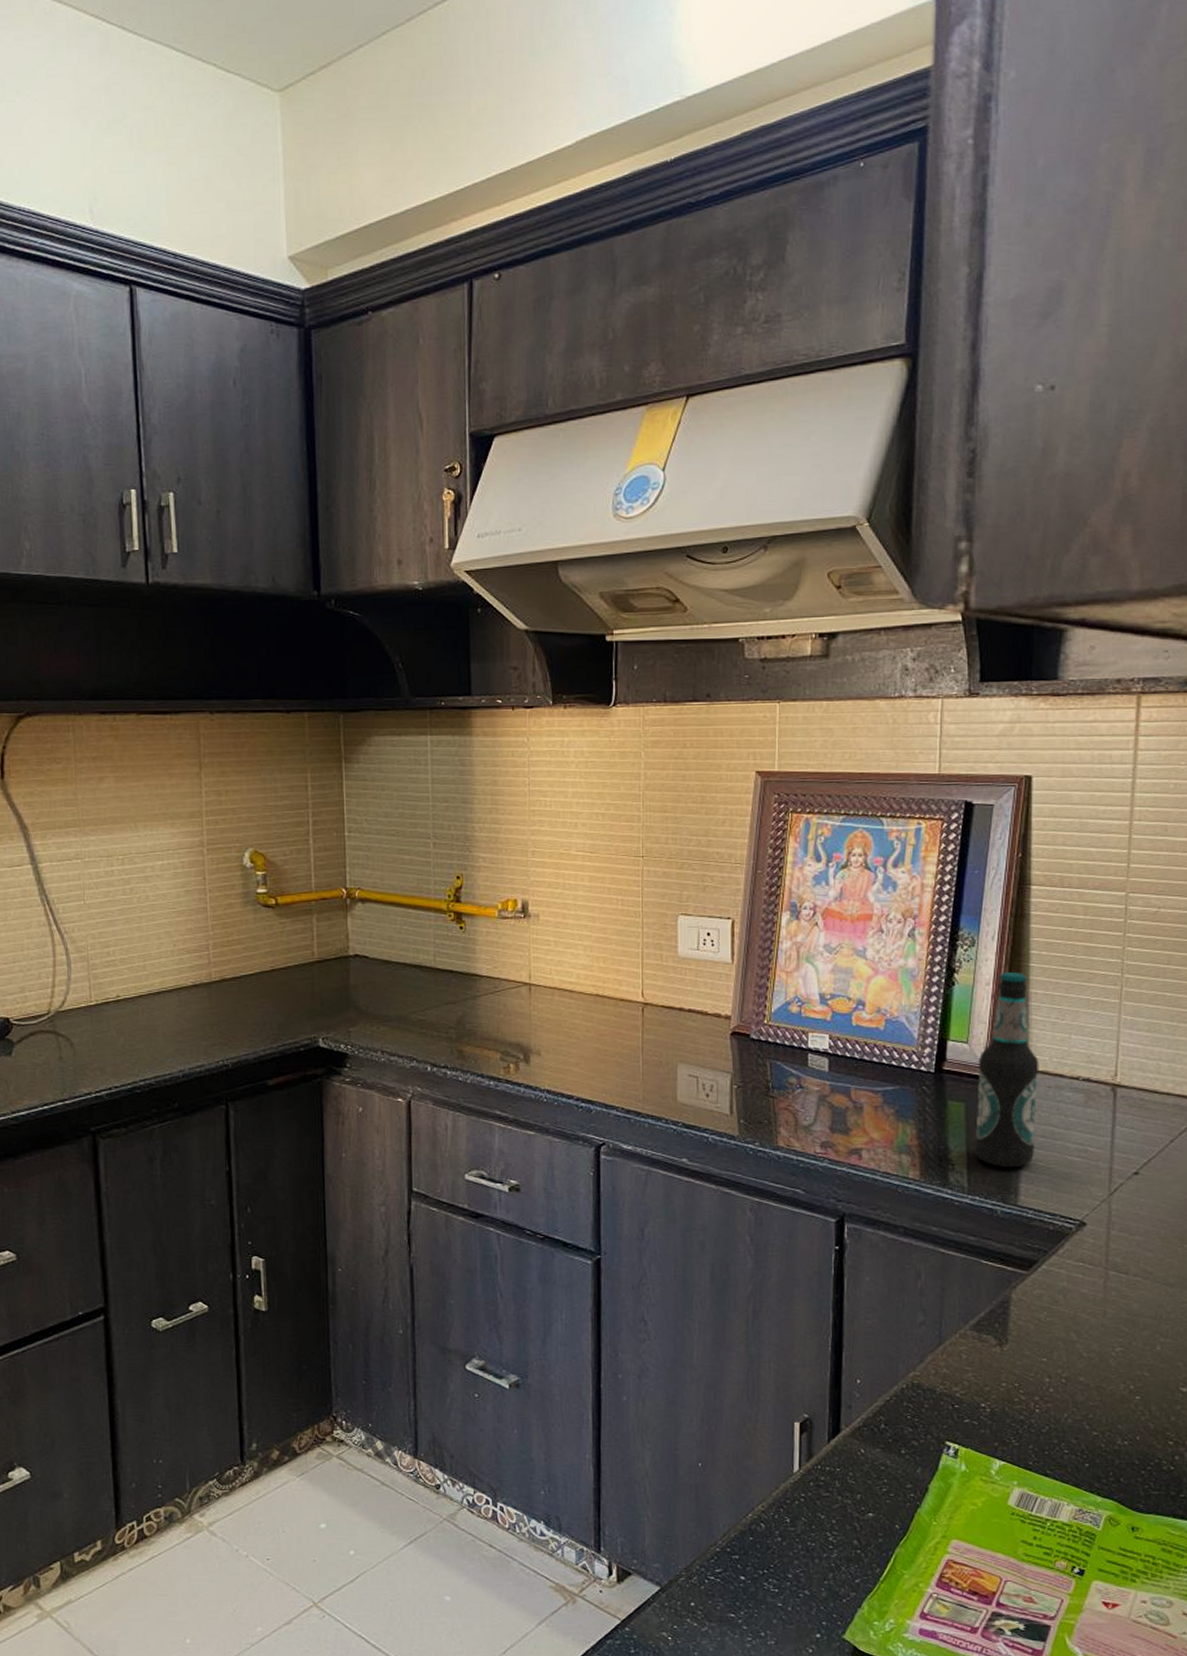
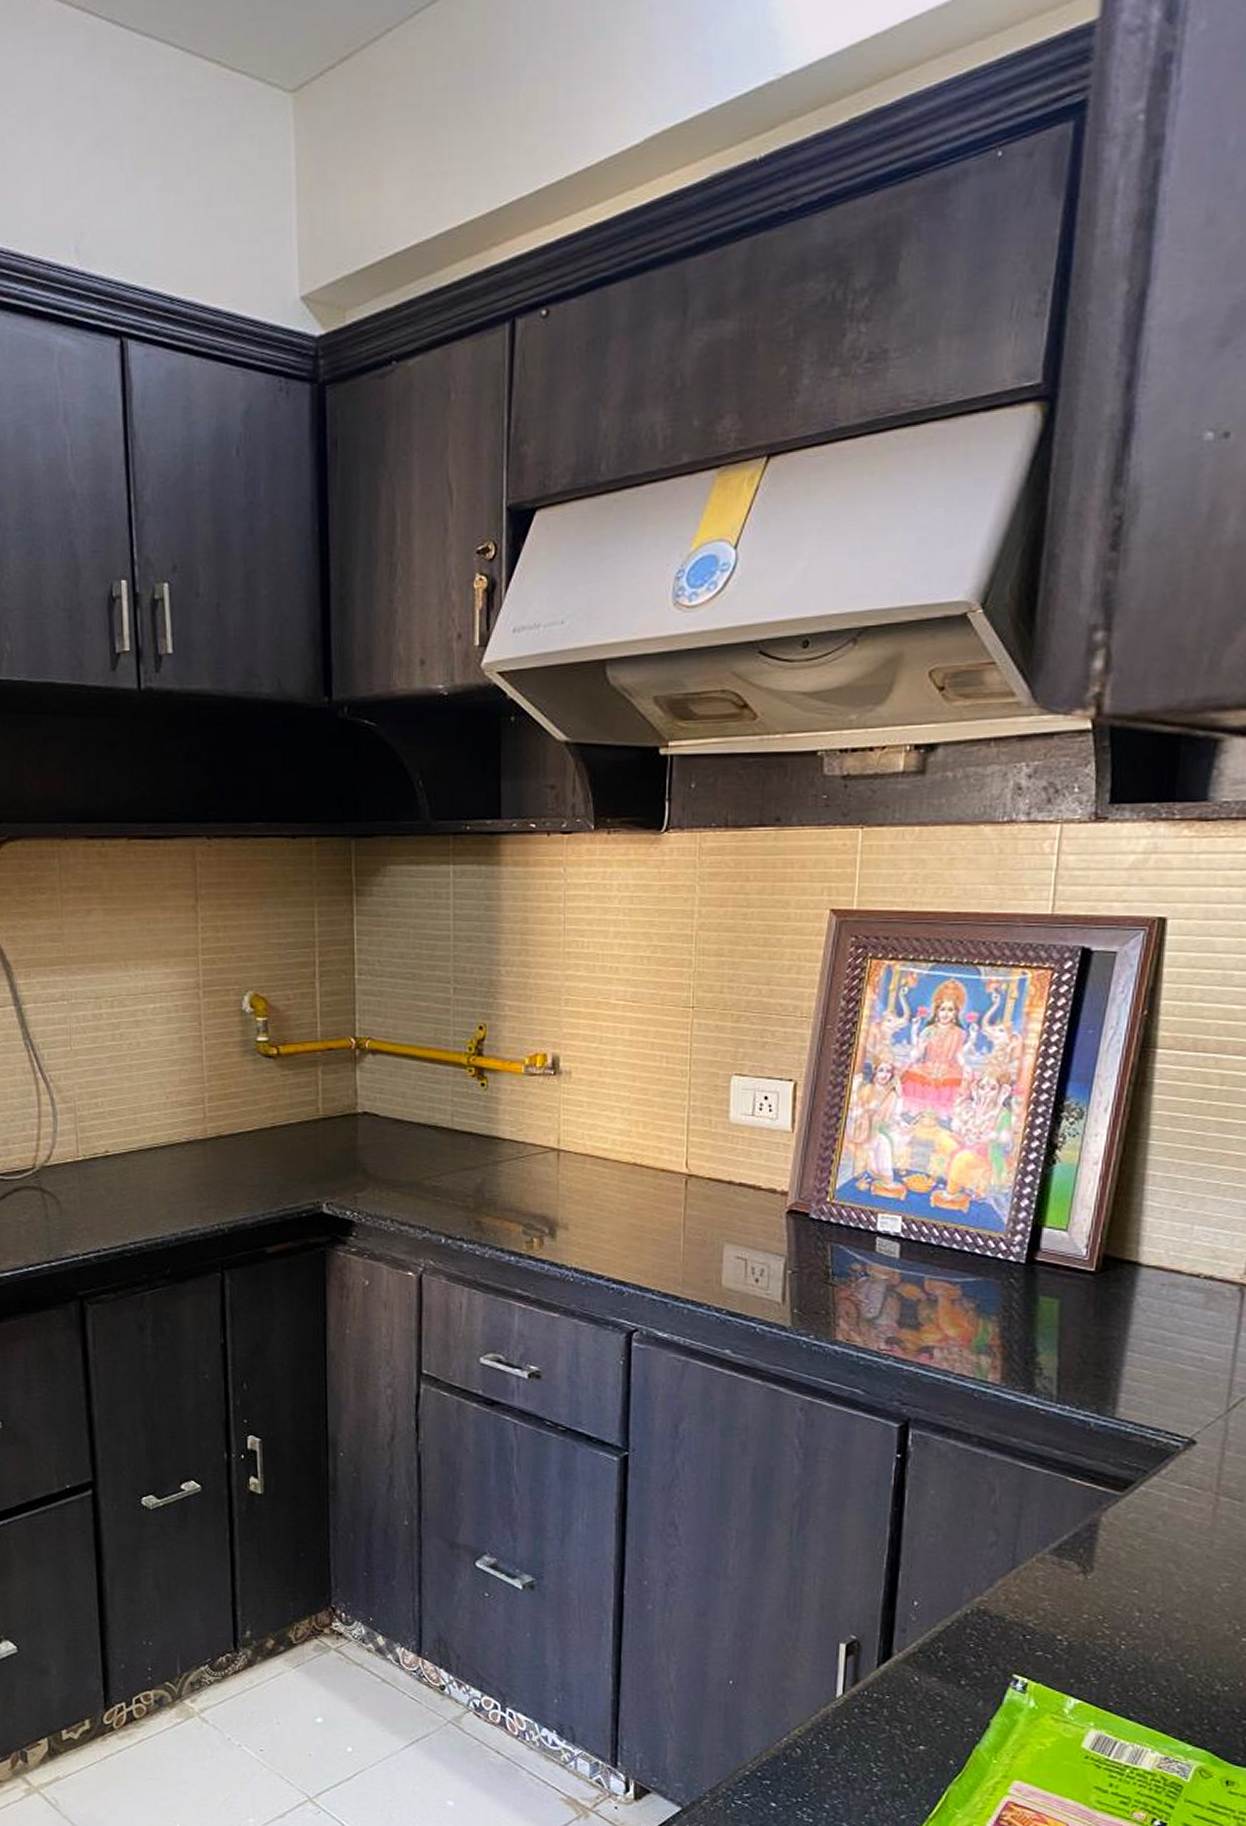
bottle: present [974,972,1039,1168] -> none [1067,1150,1153,1375]

